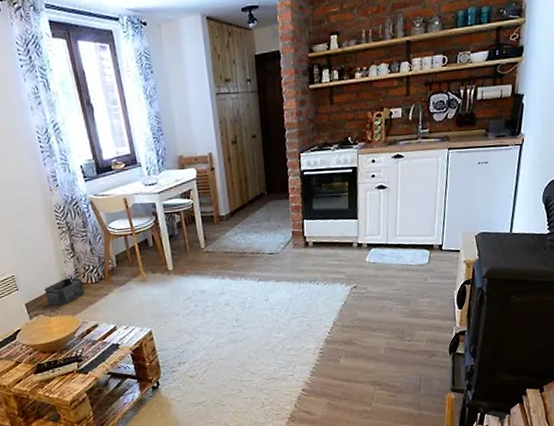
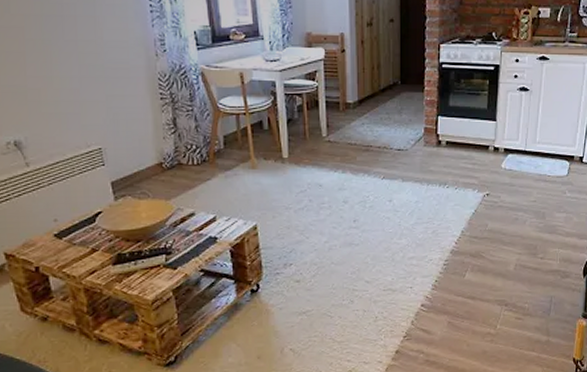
storage bin: present [44,277,85,305] -> none [136,156,184,187]

